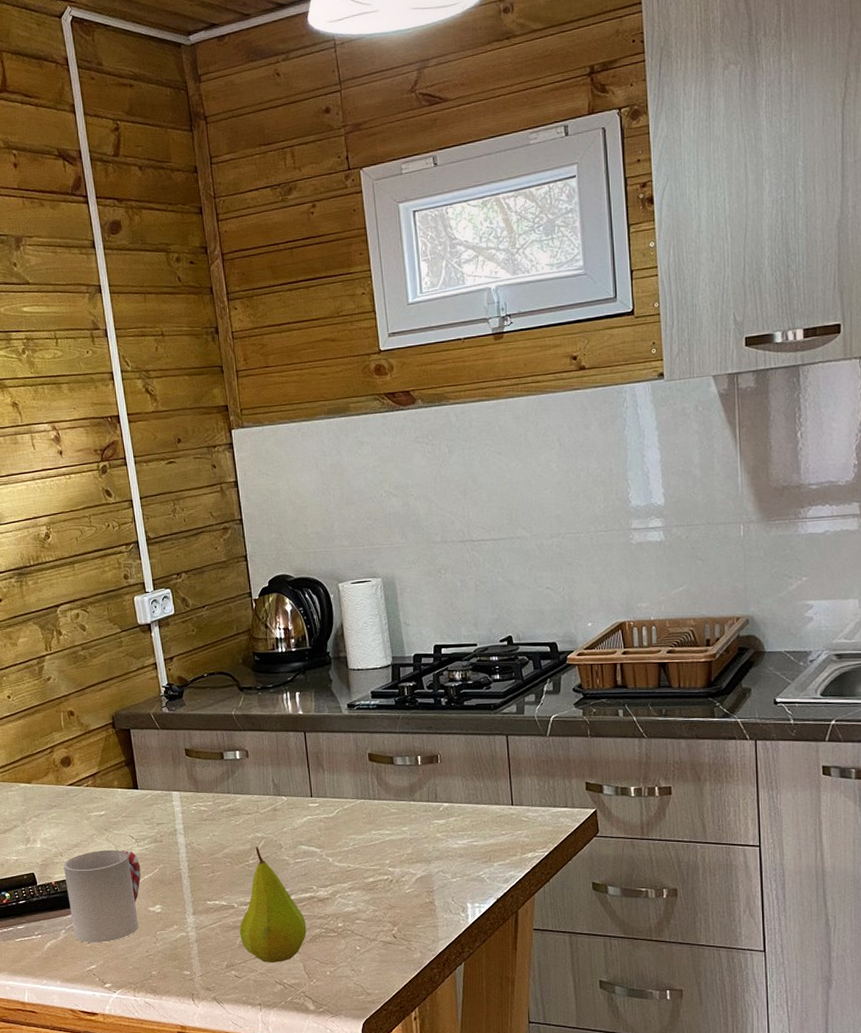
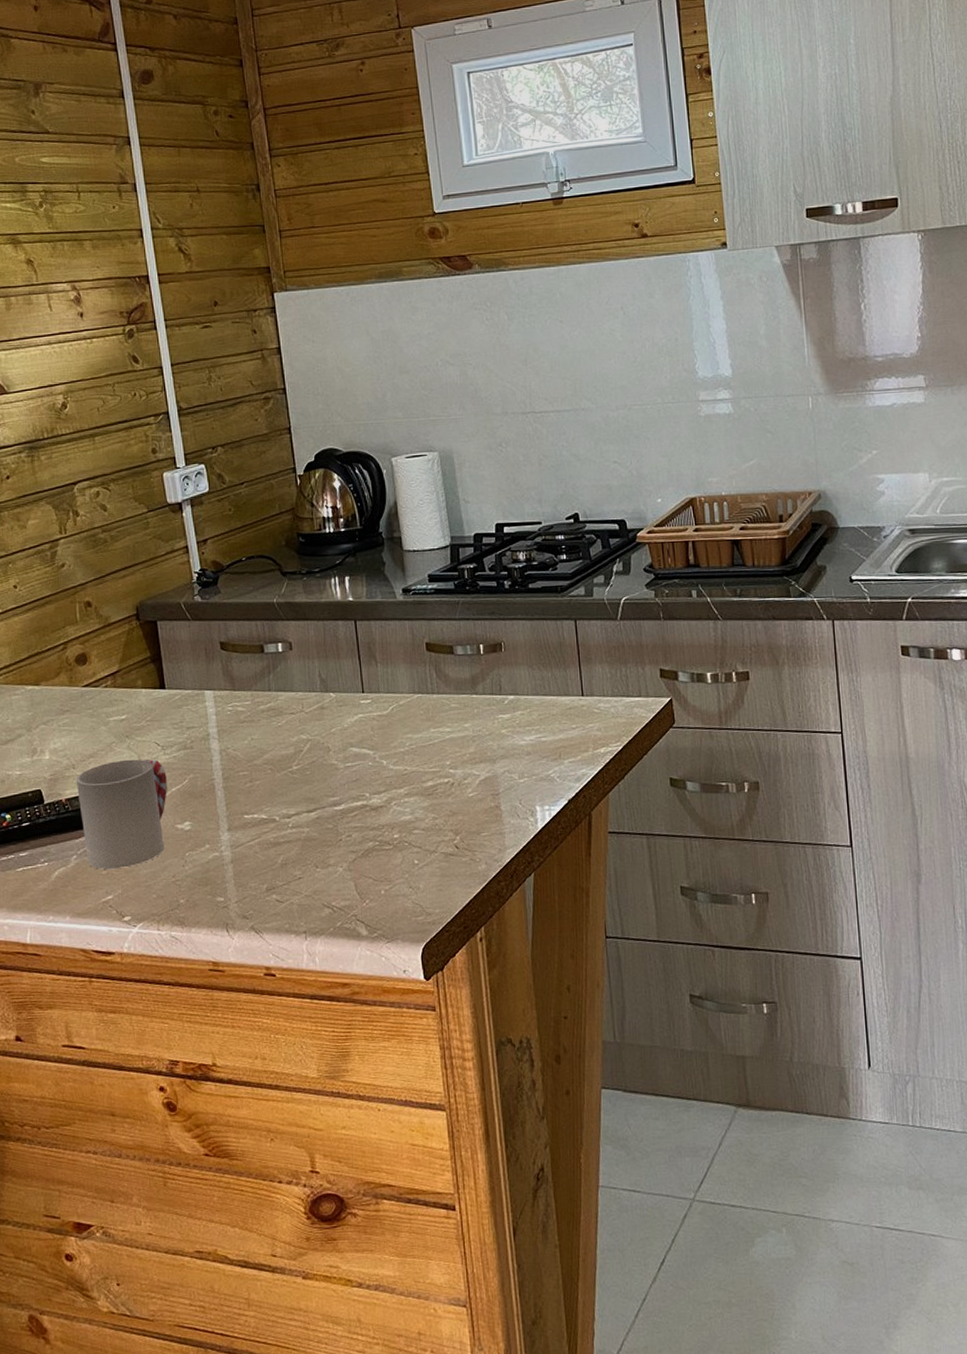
fruit: present [239,847,307,964] -> none [281,750,358,884]

